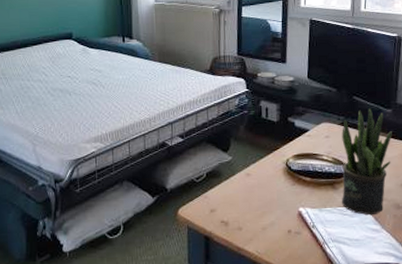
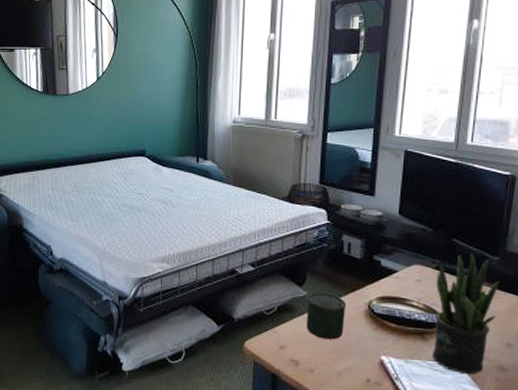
mug: none [232,156,267,199] -> present [306,293,347,340]

